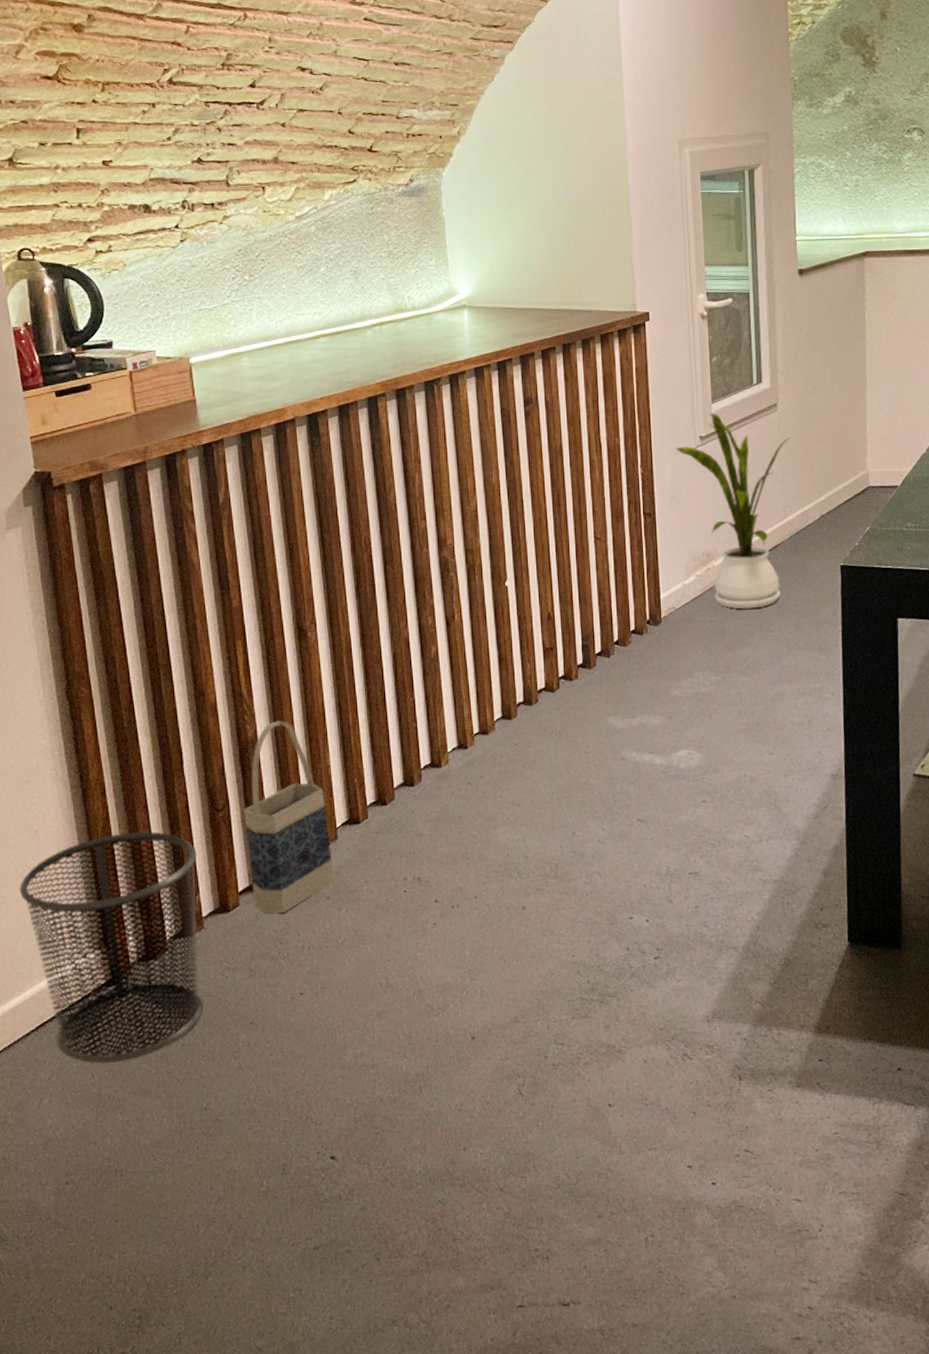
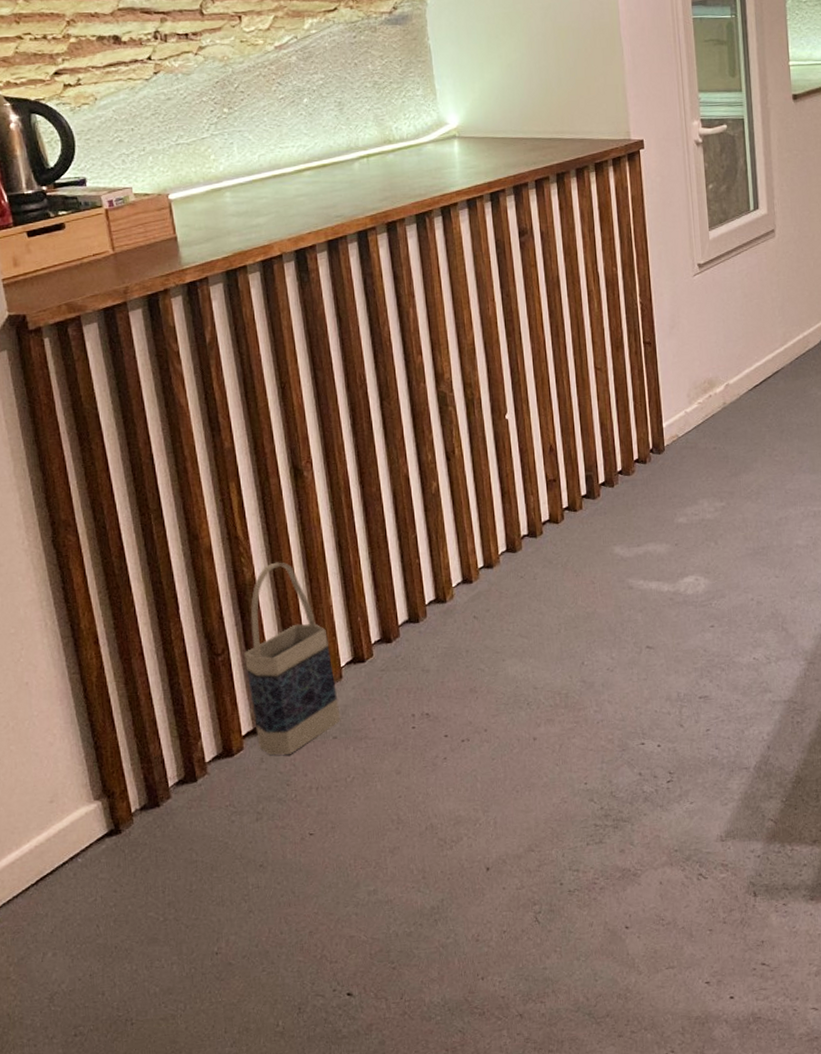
waste bin: present [19,832,203,1064] -> none [11,679,210,914]
house plant: present [675,414,790,609] -> none [673,241,788,435]

